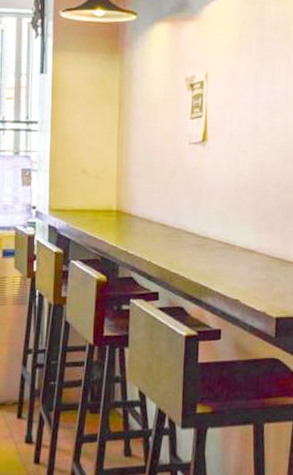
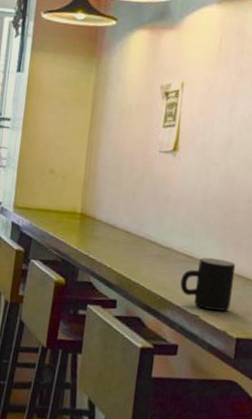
mug: none [219,243,271,293] -> present [180,258,236,311]

